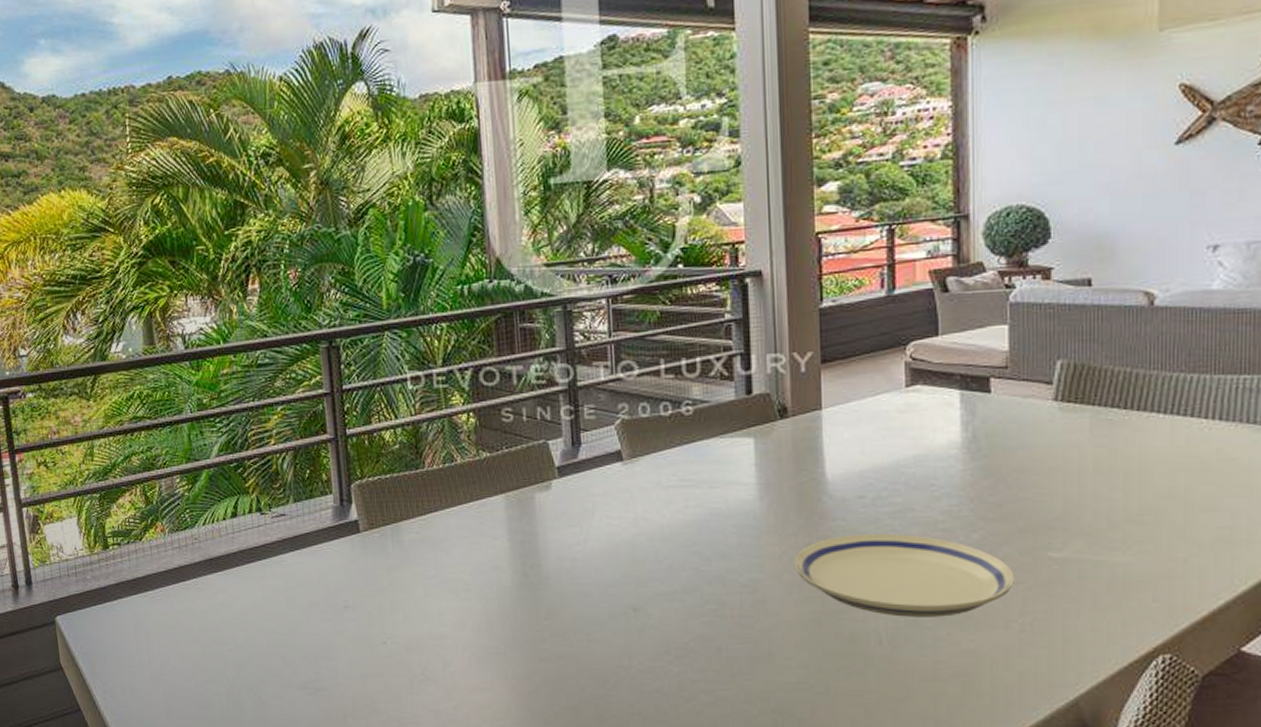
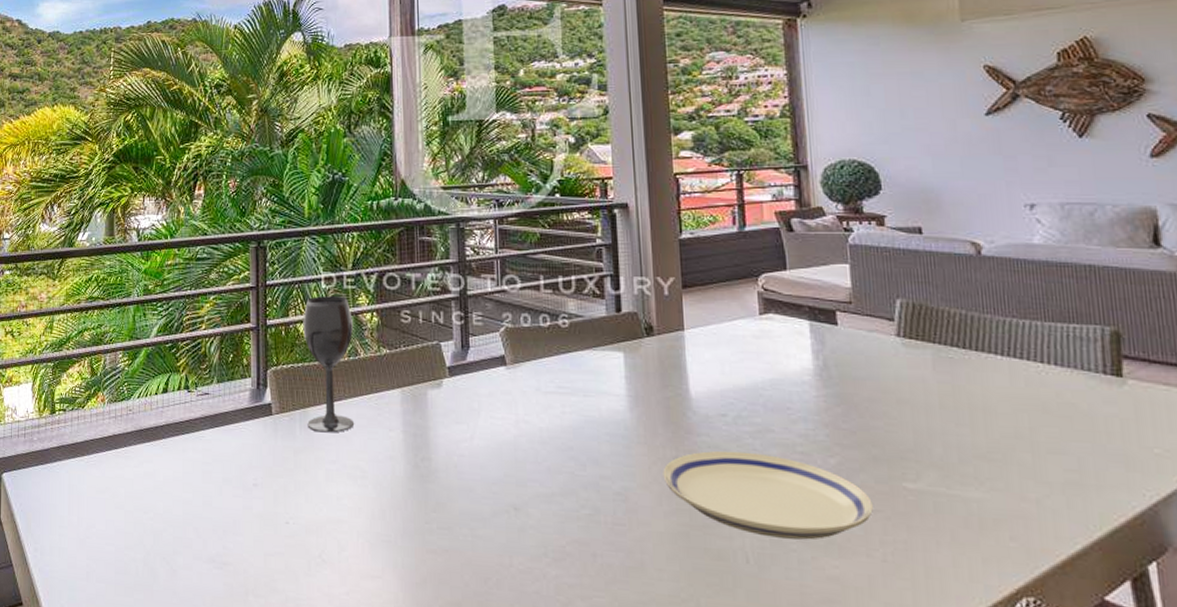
wine glass: none [388,397,453,547] -> present [303,296,354,433]

